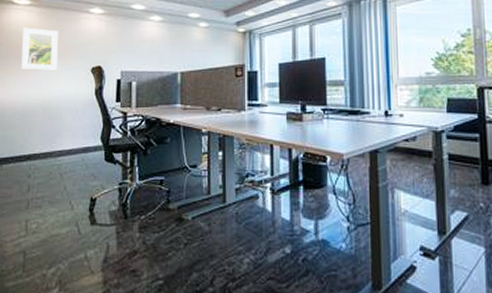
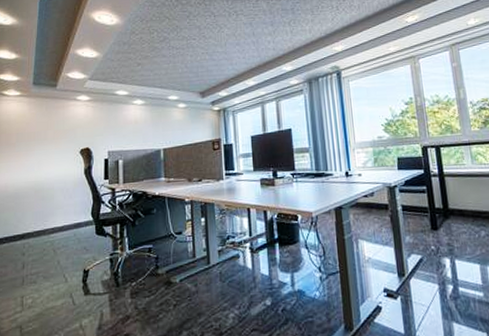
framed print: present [21,27,58,70] -> none [13,116,48,155]

